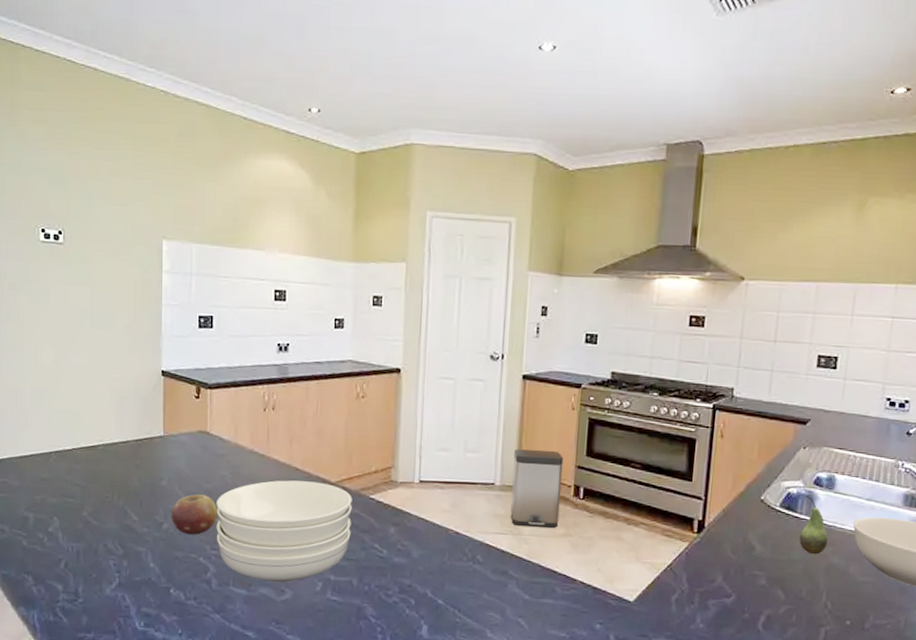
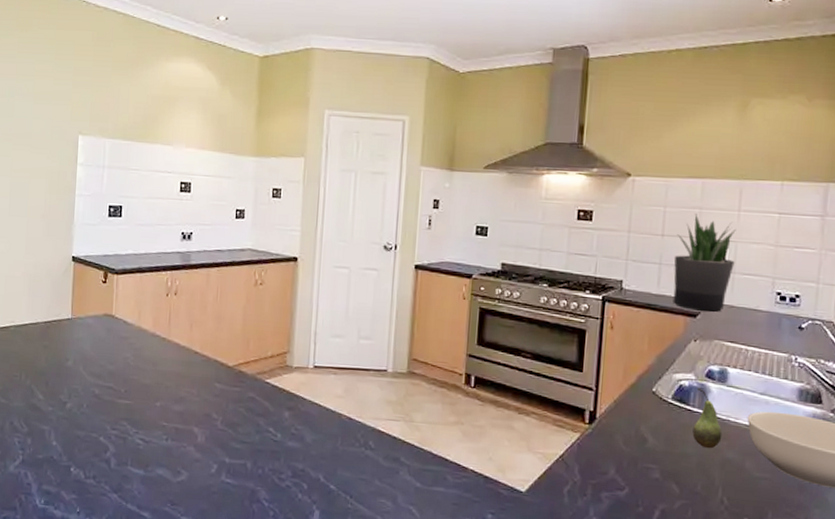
fruit: present [171,494,218,535] -> none [75,375,119,415]
bowl: present [216,480,352,583] -> none [117,363,249,464]
pedal bin: present [510,449,564,528] -> none [402,336,455,416]
planter: none [783,319,849,419] -> present [673,214,736,312]

